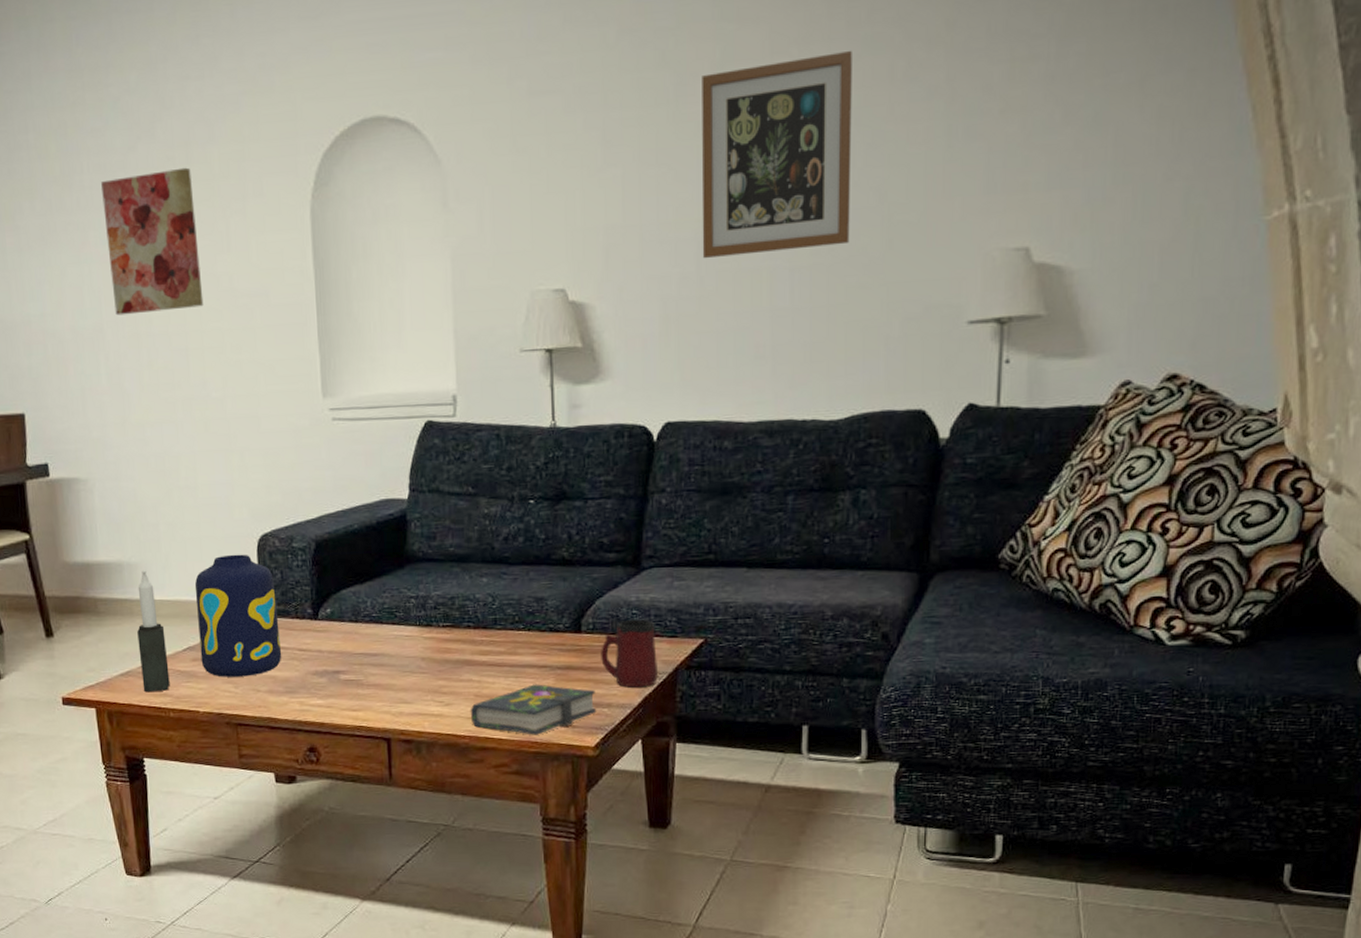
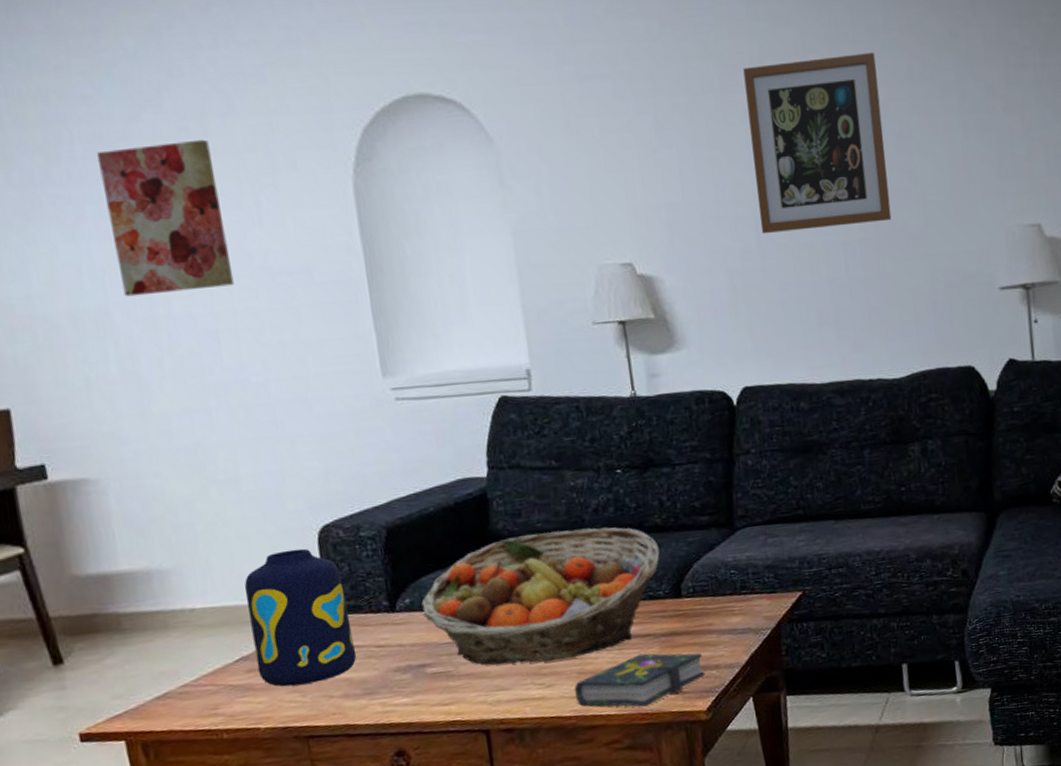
candle: present [137,570,170,693] -> none [172,576,221,715]
fruit basket: none [340,556,564,682] -> present [421,527,660,665]
mug: present [601,619,658,688] -> none [703,578,762,647]

